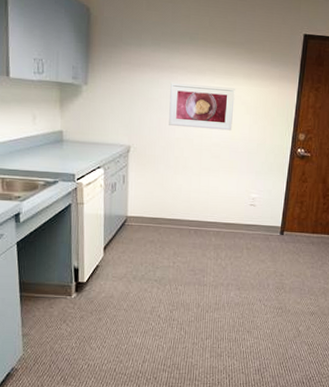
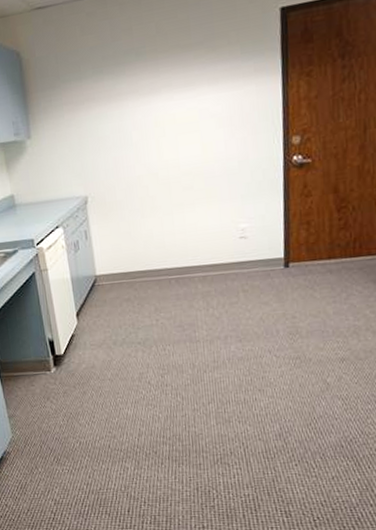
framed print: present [169,83,235,131] -> none [121,100,203,164]

